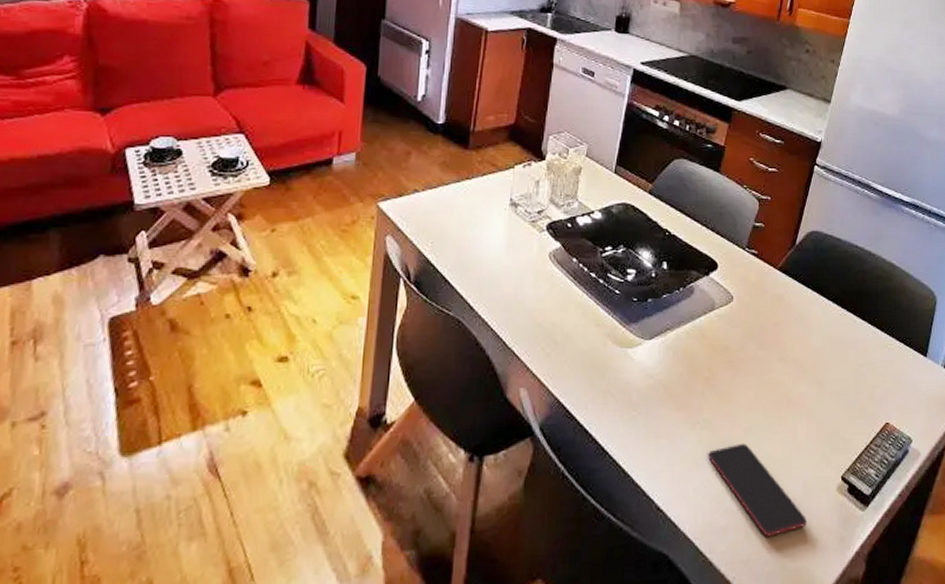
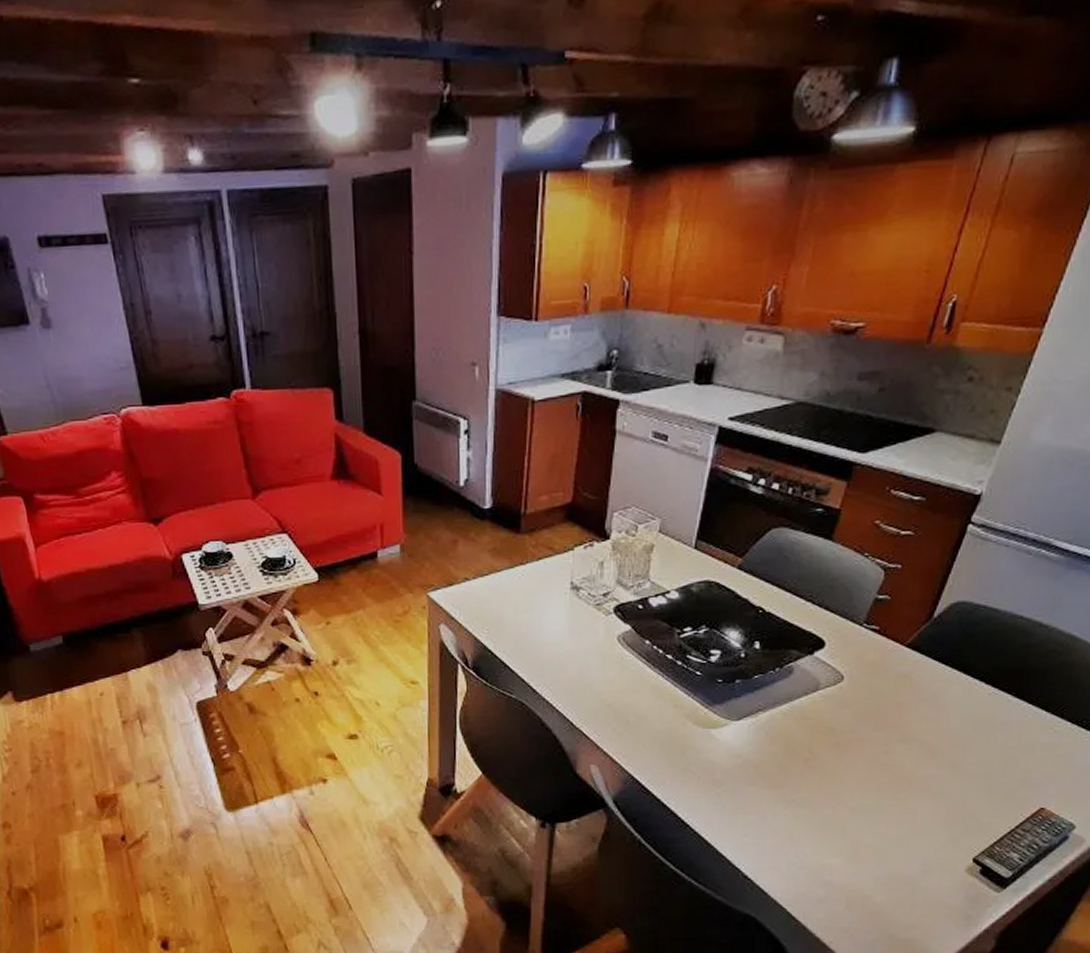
smartphone: present [708,442,806,537] -> none [805,821,924,909]

